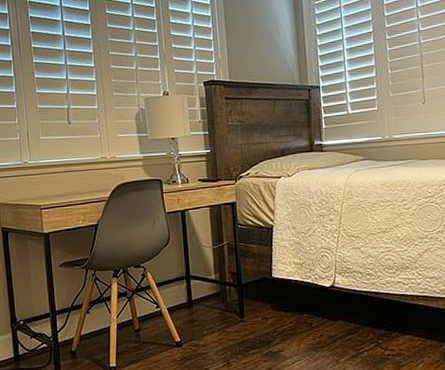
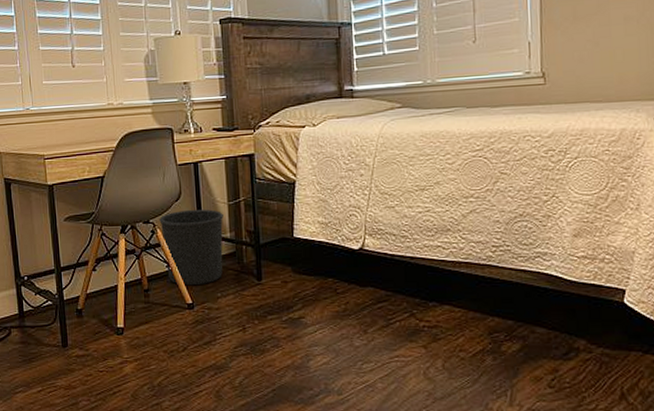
waste bin: none [149,253,209,325] -> present [159,209,223,286]

